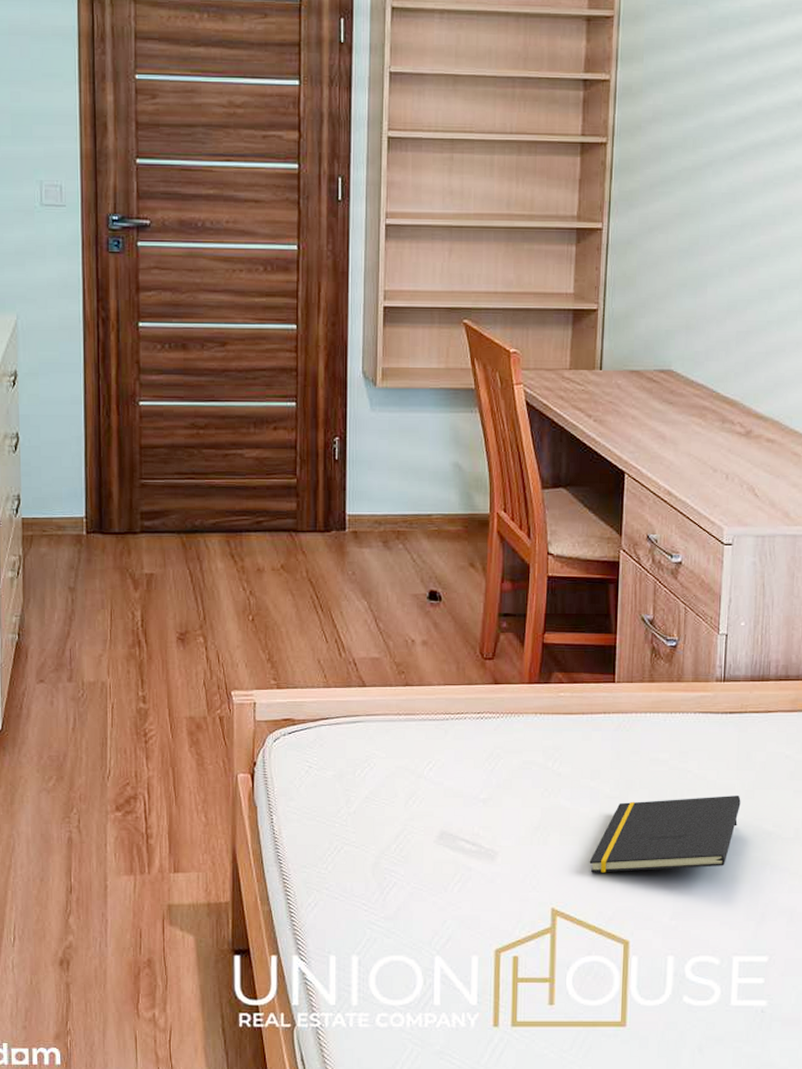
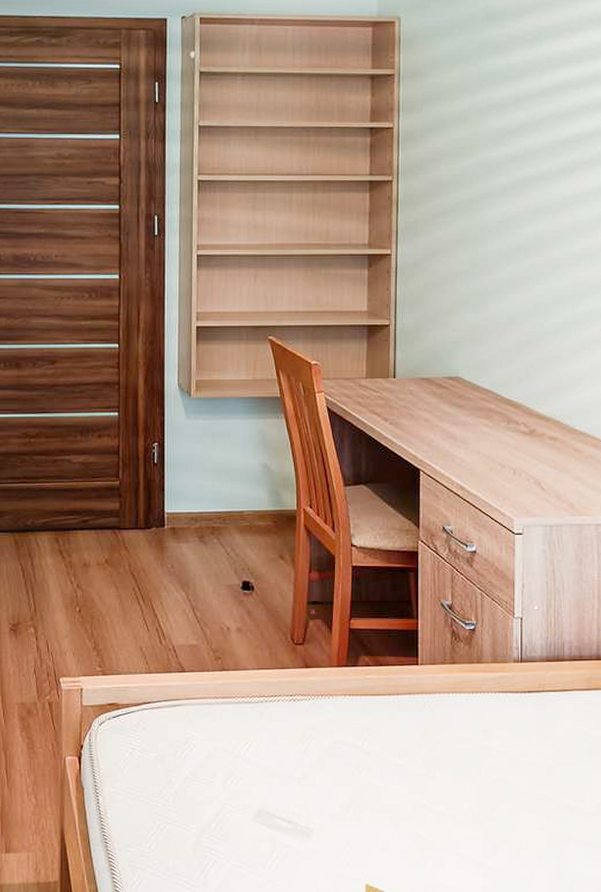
notepad: present [589,796,741,873] -> none [400,772,543,849]

